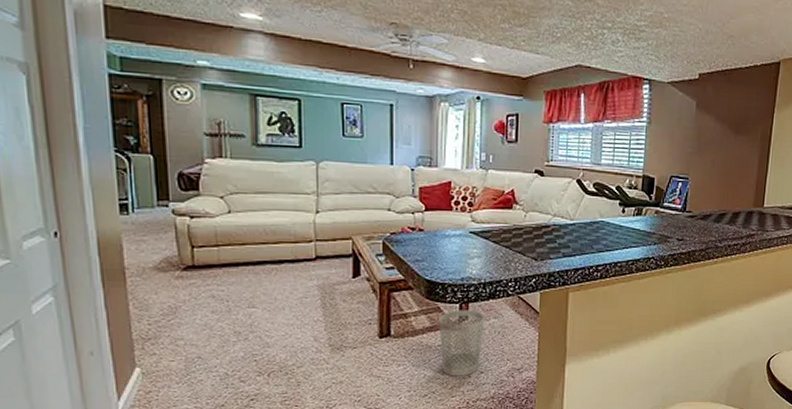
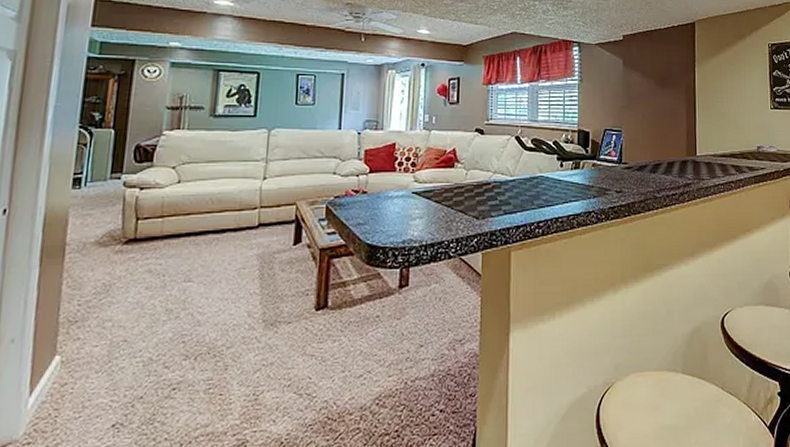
wastebasket: present [439,310,485,377] -> none [378,275,426,352]

